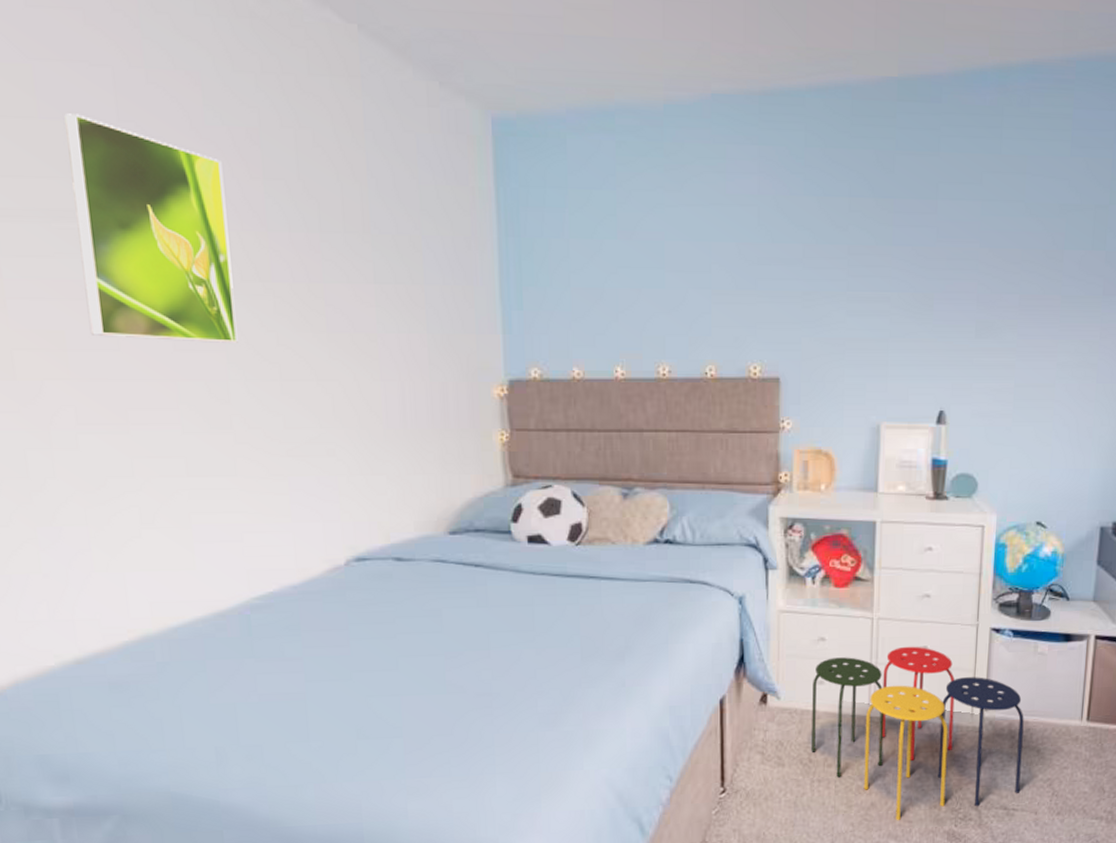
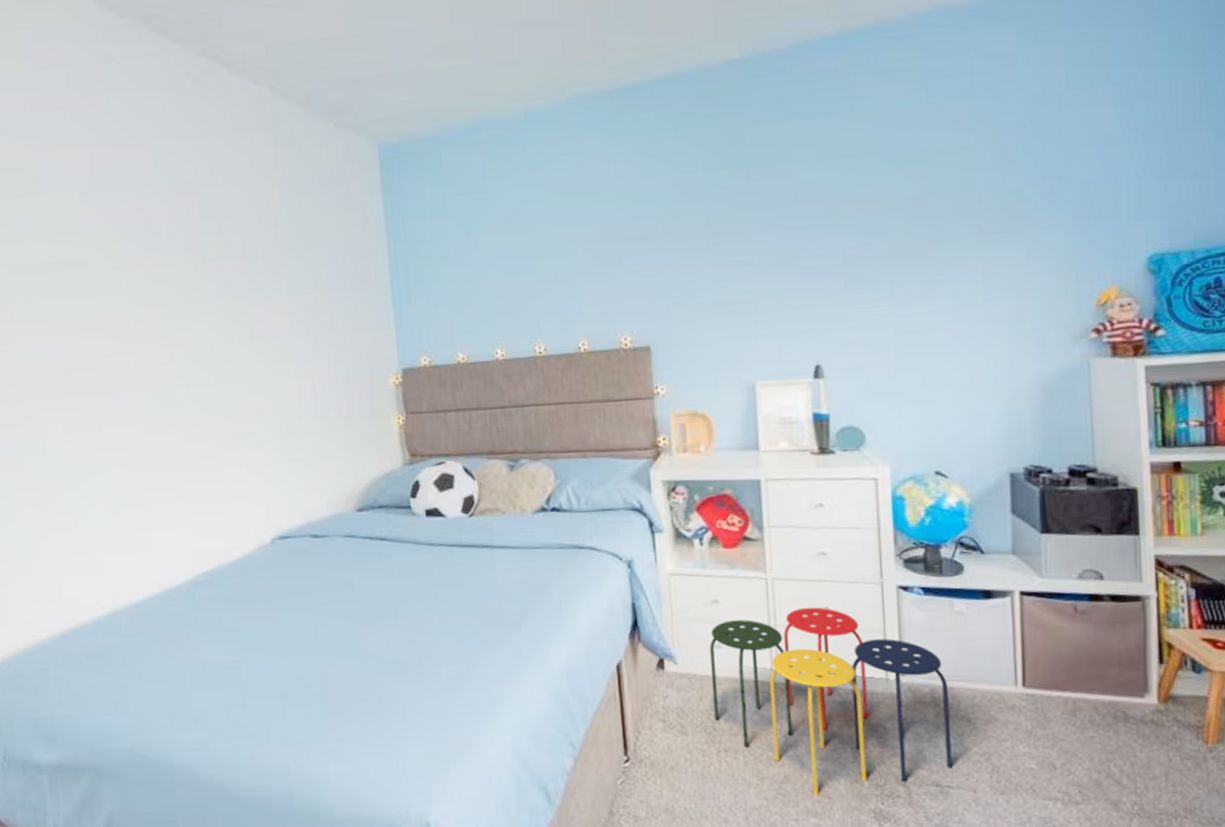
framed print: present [64,113,238,343] -> none [56,187,183,360]

